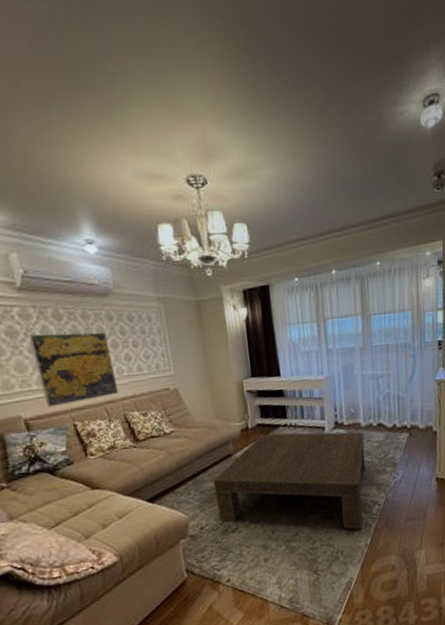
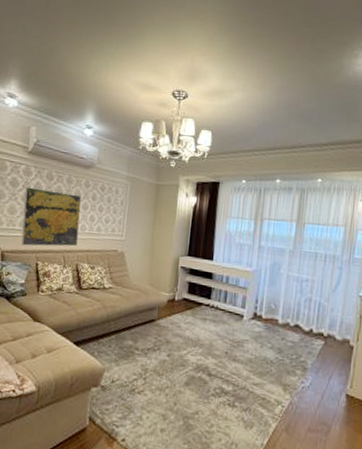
coffee table: present [212,432,366,530] -> none [130,308,279,427]

